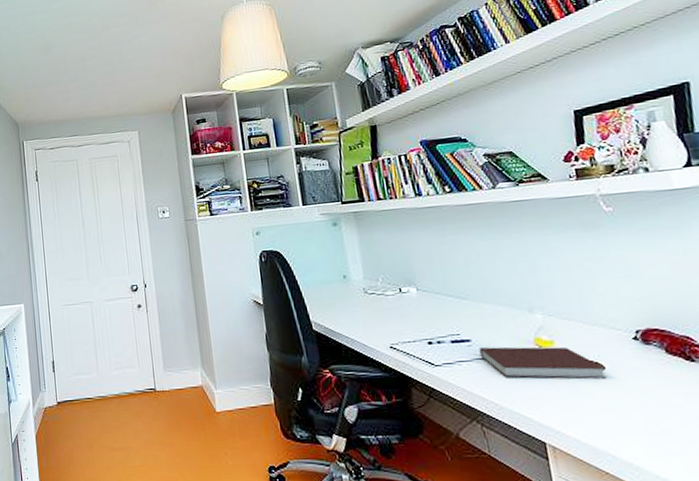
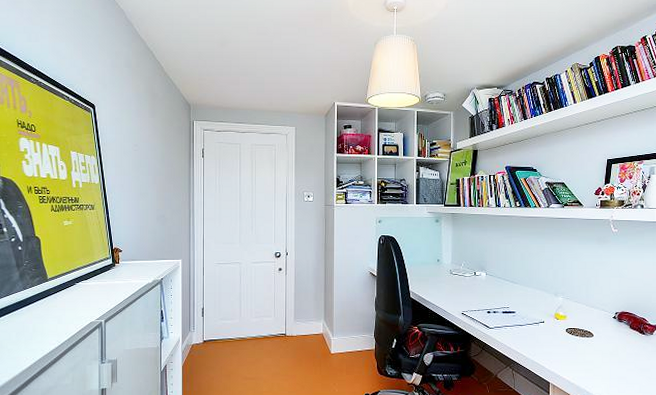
notebook: present [479,346,607,380] -> none [519,318,594,343]

